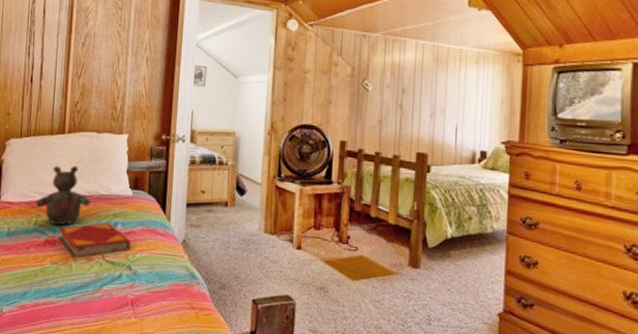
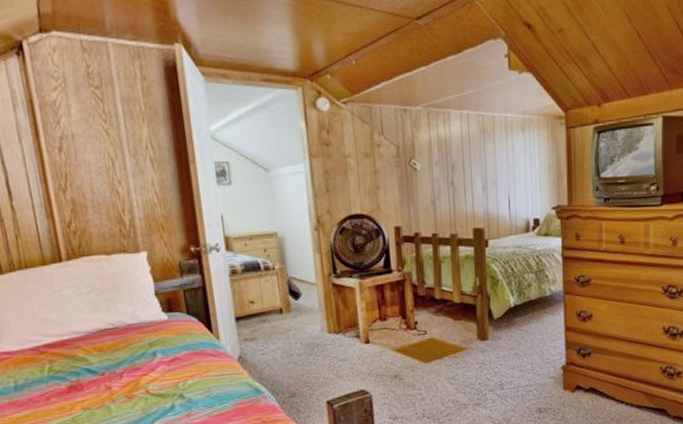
stuffed bear: present [36,165,91,226] -> none [45,297,118,368]
hardback book: present [57,222,131,259] -> none [82,353,179,400]

